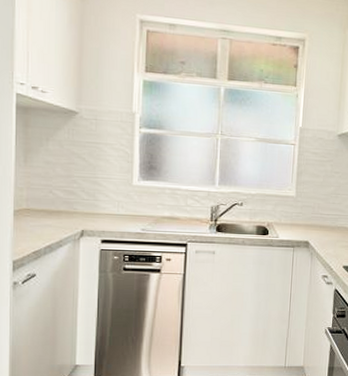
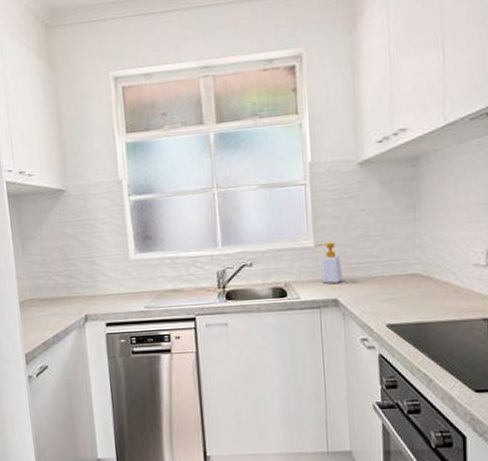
soap bottle: none [295,194,315,228] -> present [314,242,344,284]

